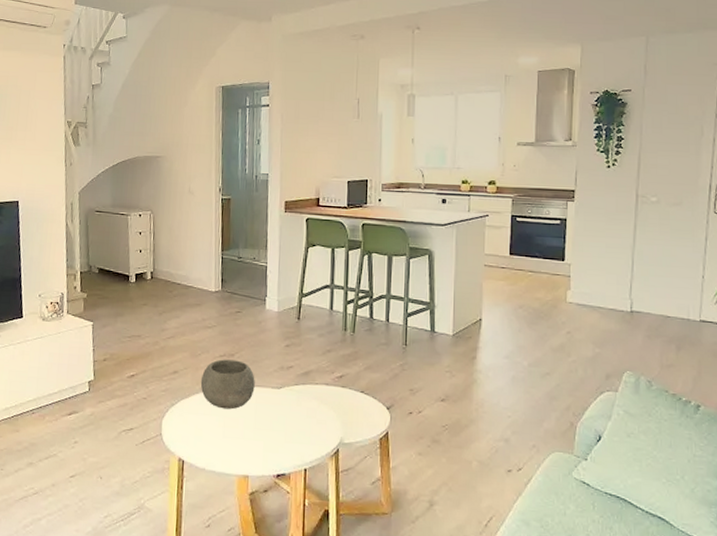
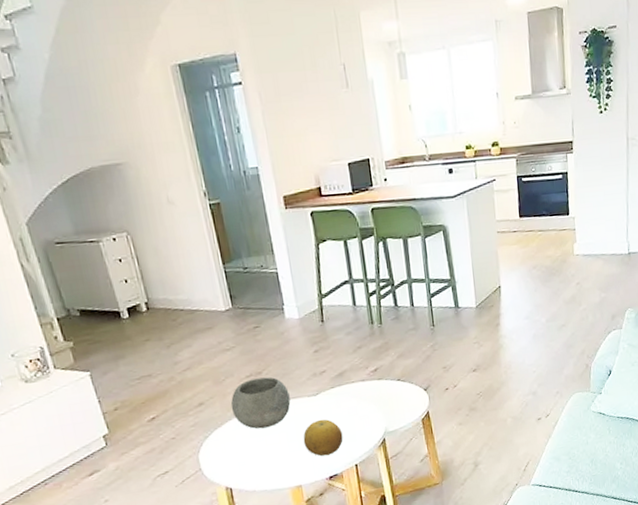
fruit: none [259,413,298,452] -> present [303,419,343,457]

